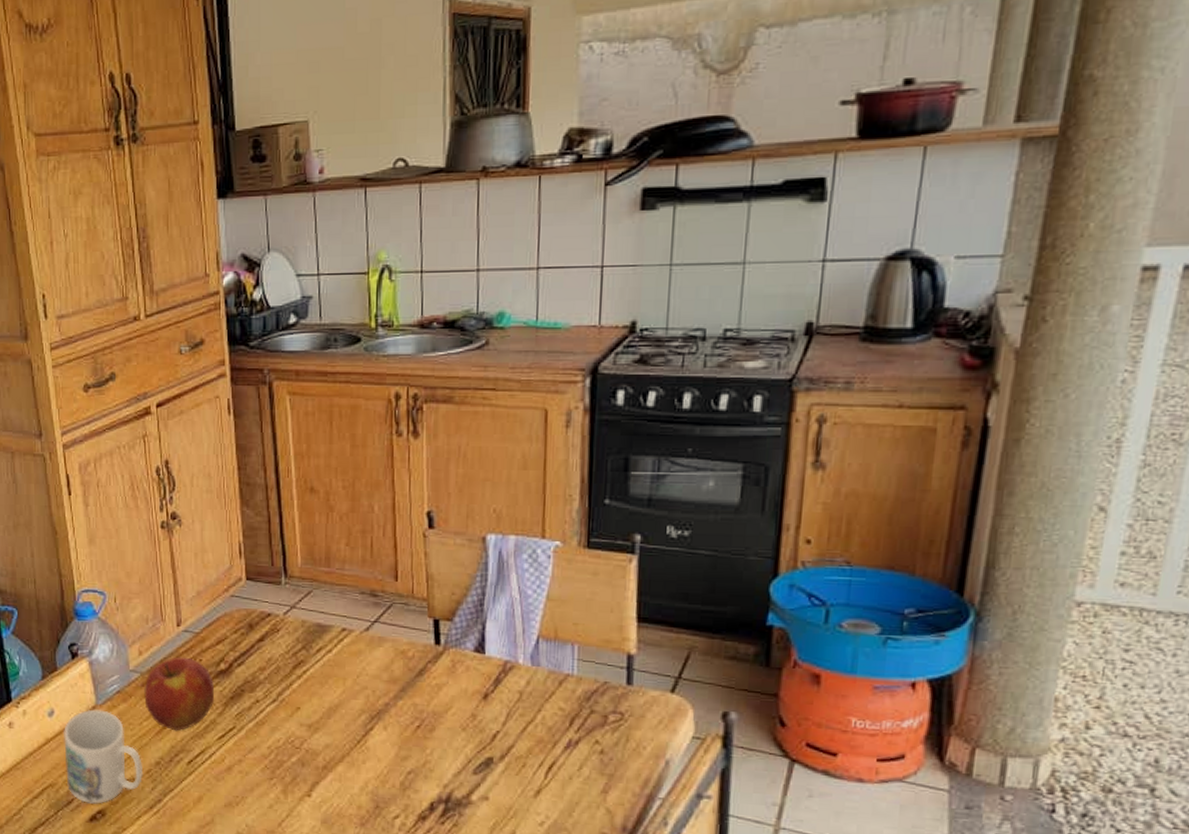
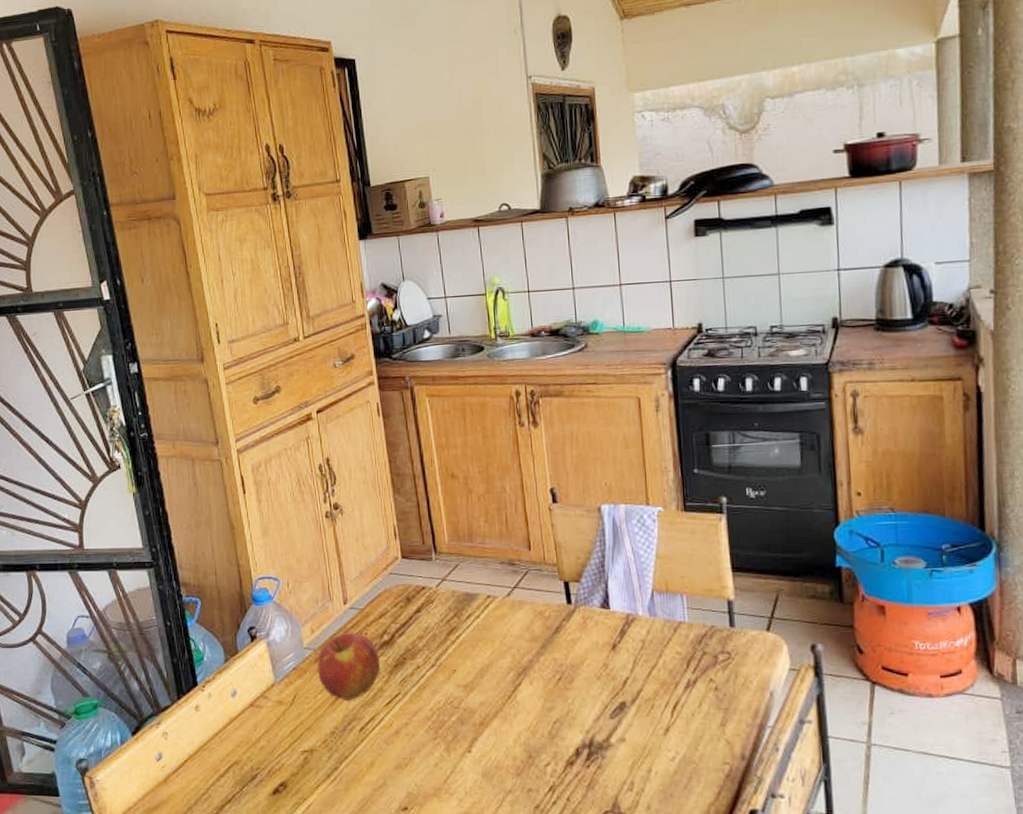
mug: present [64,709,144,804] -> none [246,687,320,777]

